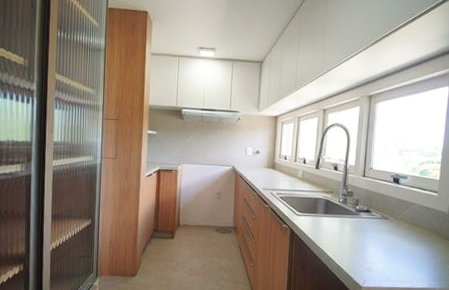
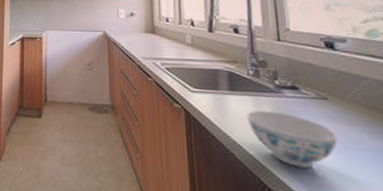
bowl: none [333,227,389,266] -> present [246,110,338,169]

